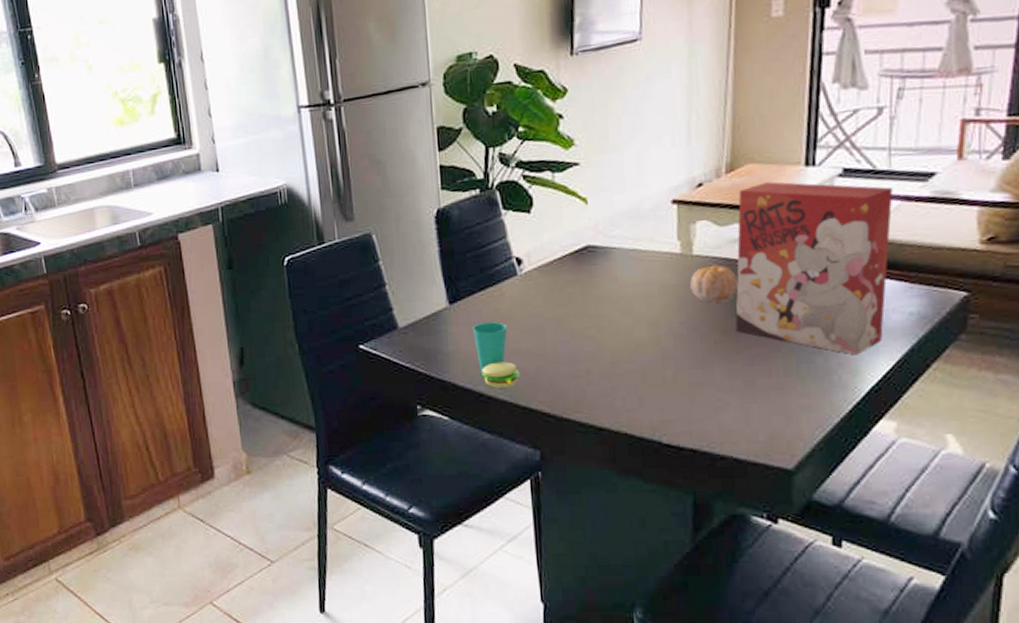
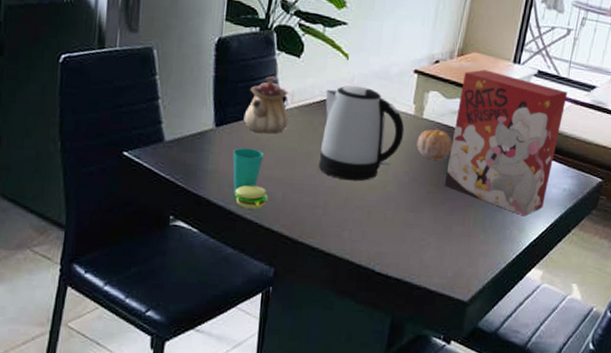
teapot: none [478,239,529,304] -> present [243,76,290,134]
kettle: none [566,231,672,342] -> present [318,85,405,182]

